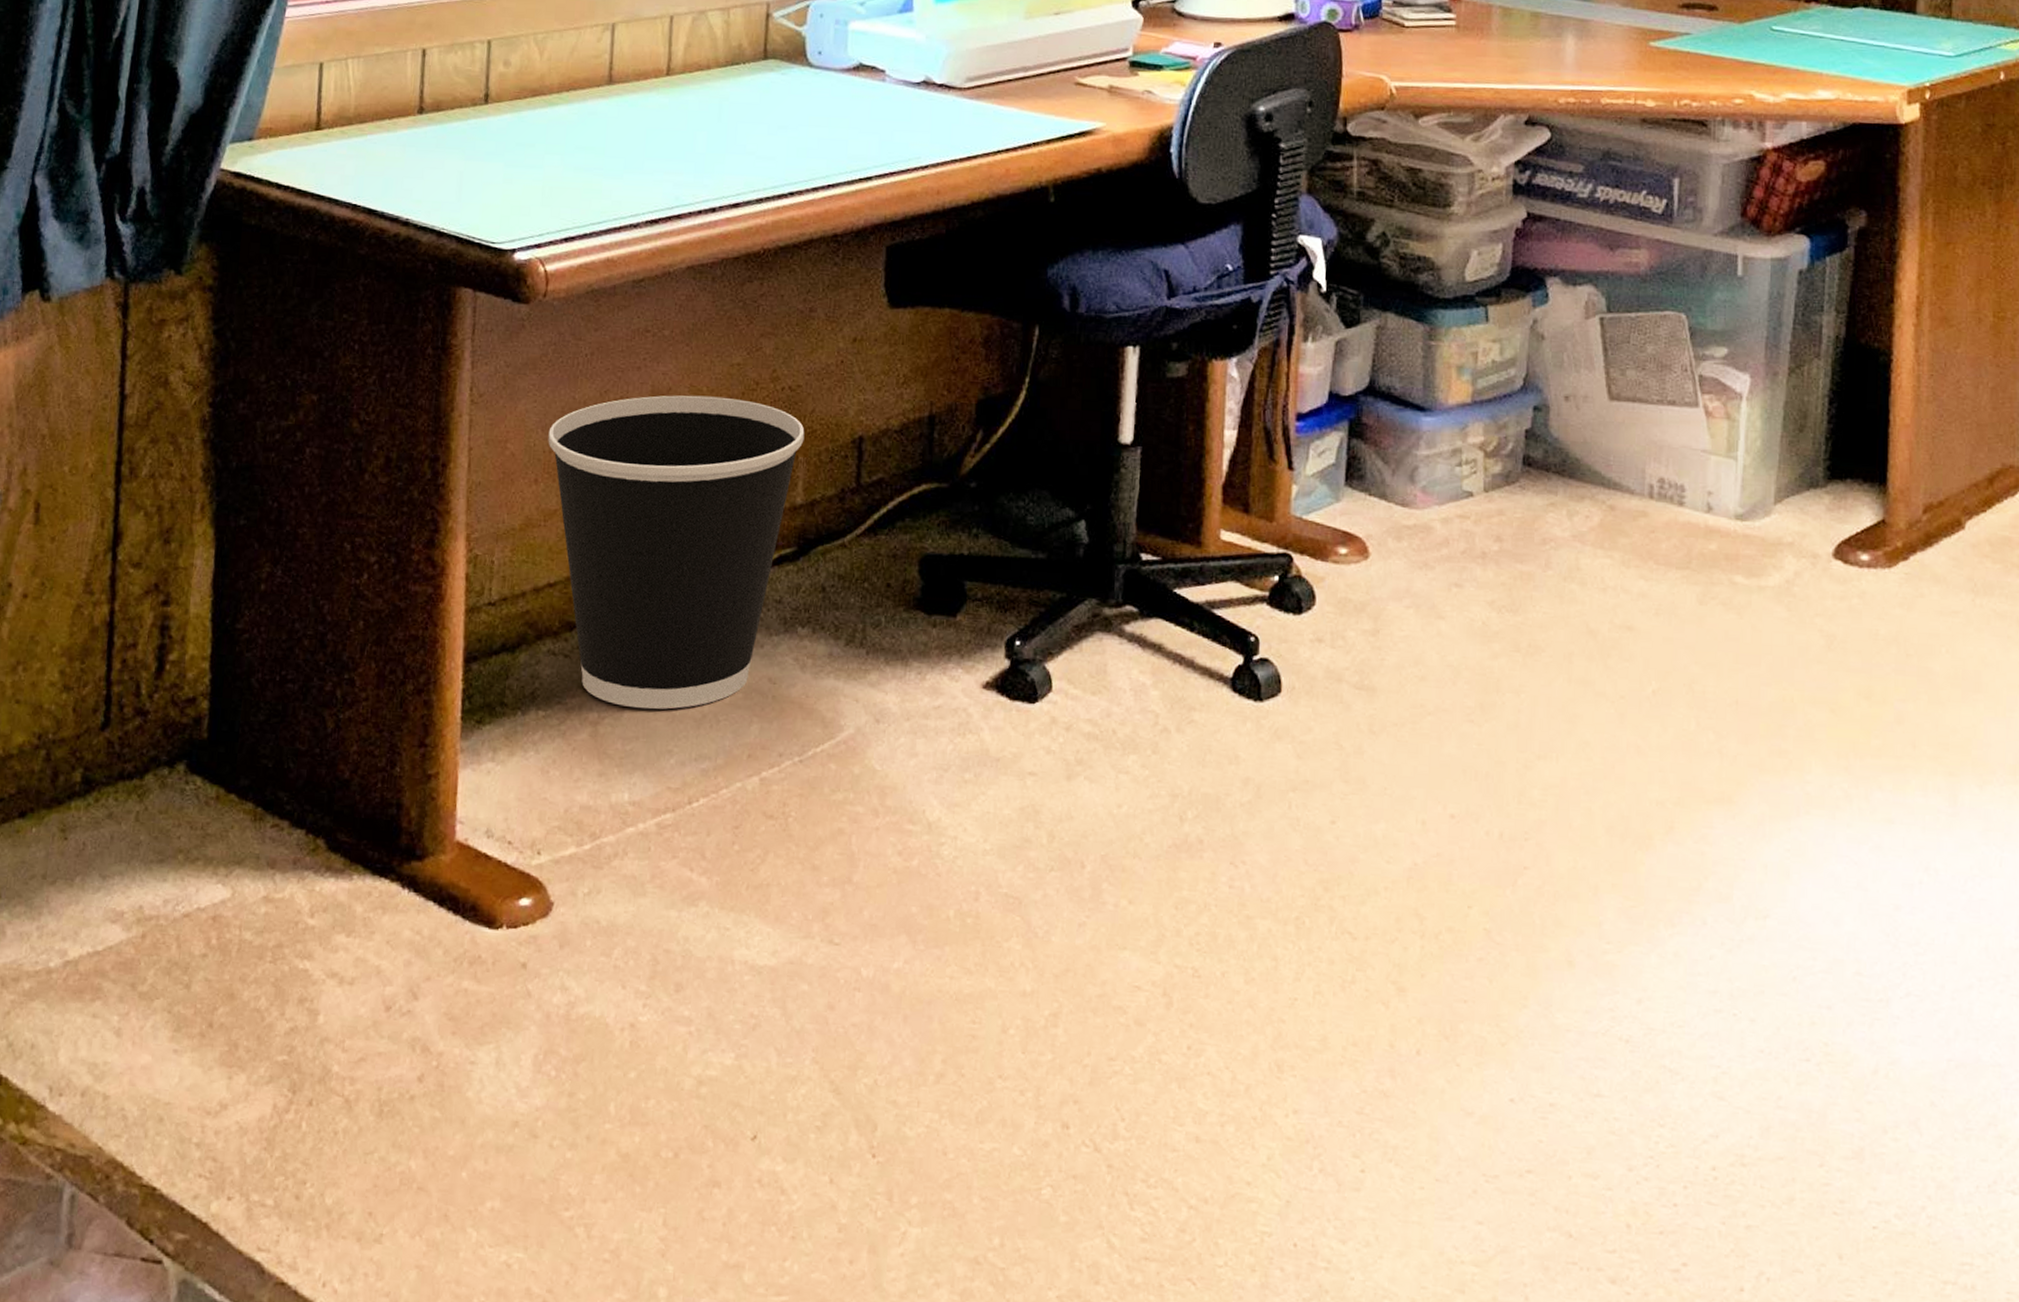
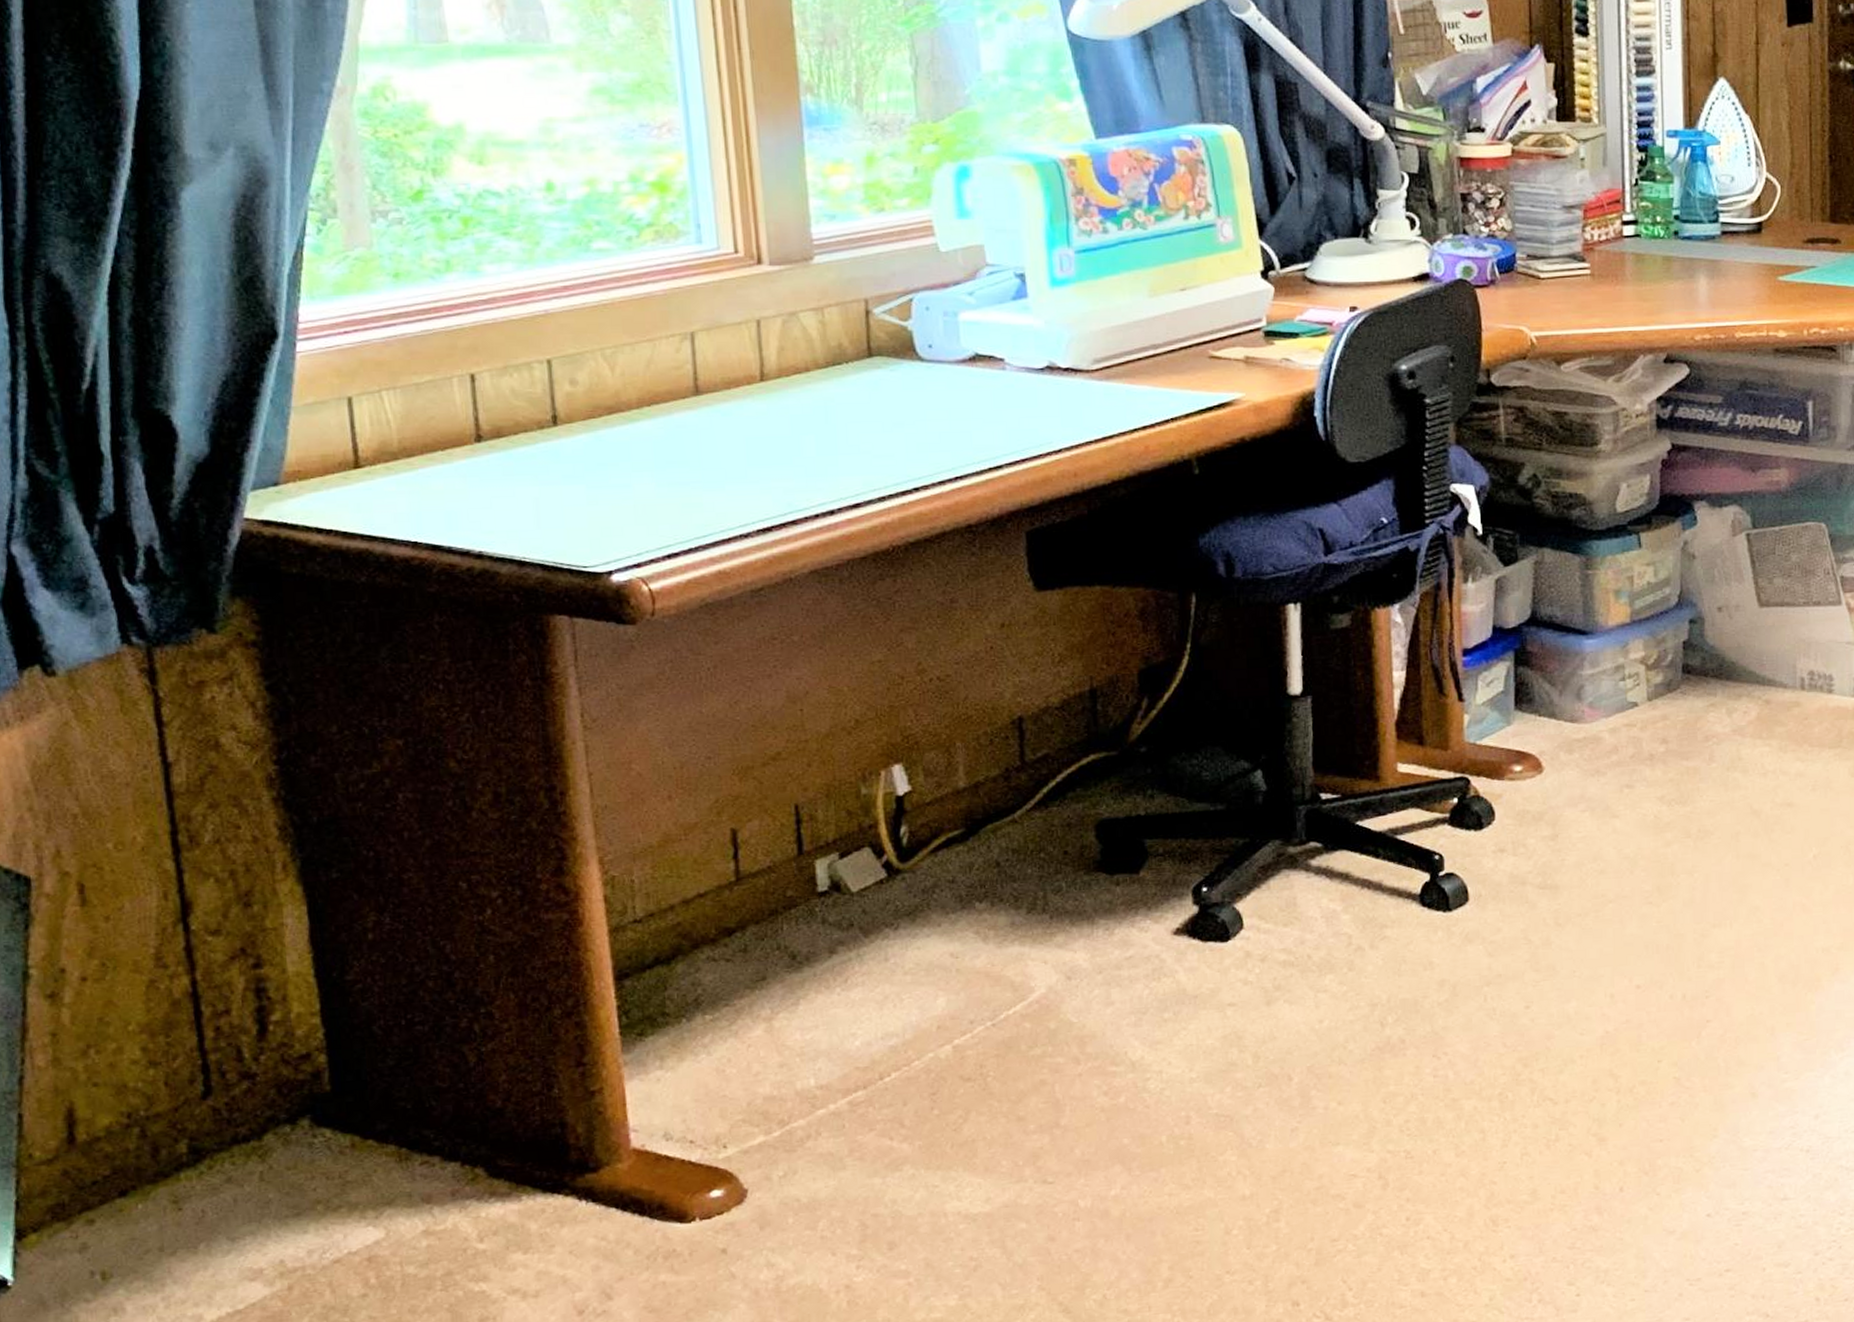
wastebasket: present [548,395,805,710] -> none [677,694,960,1000]

